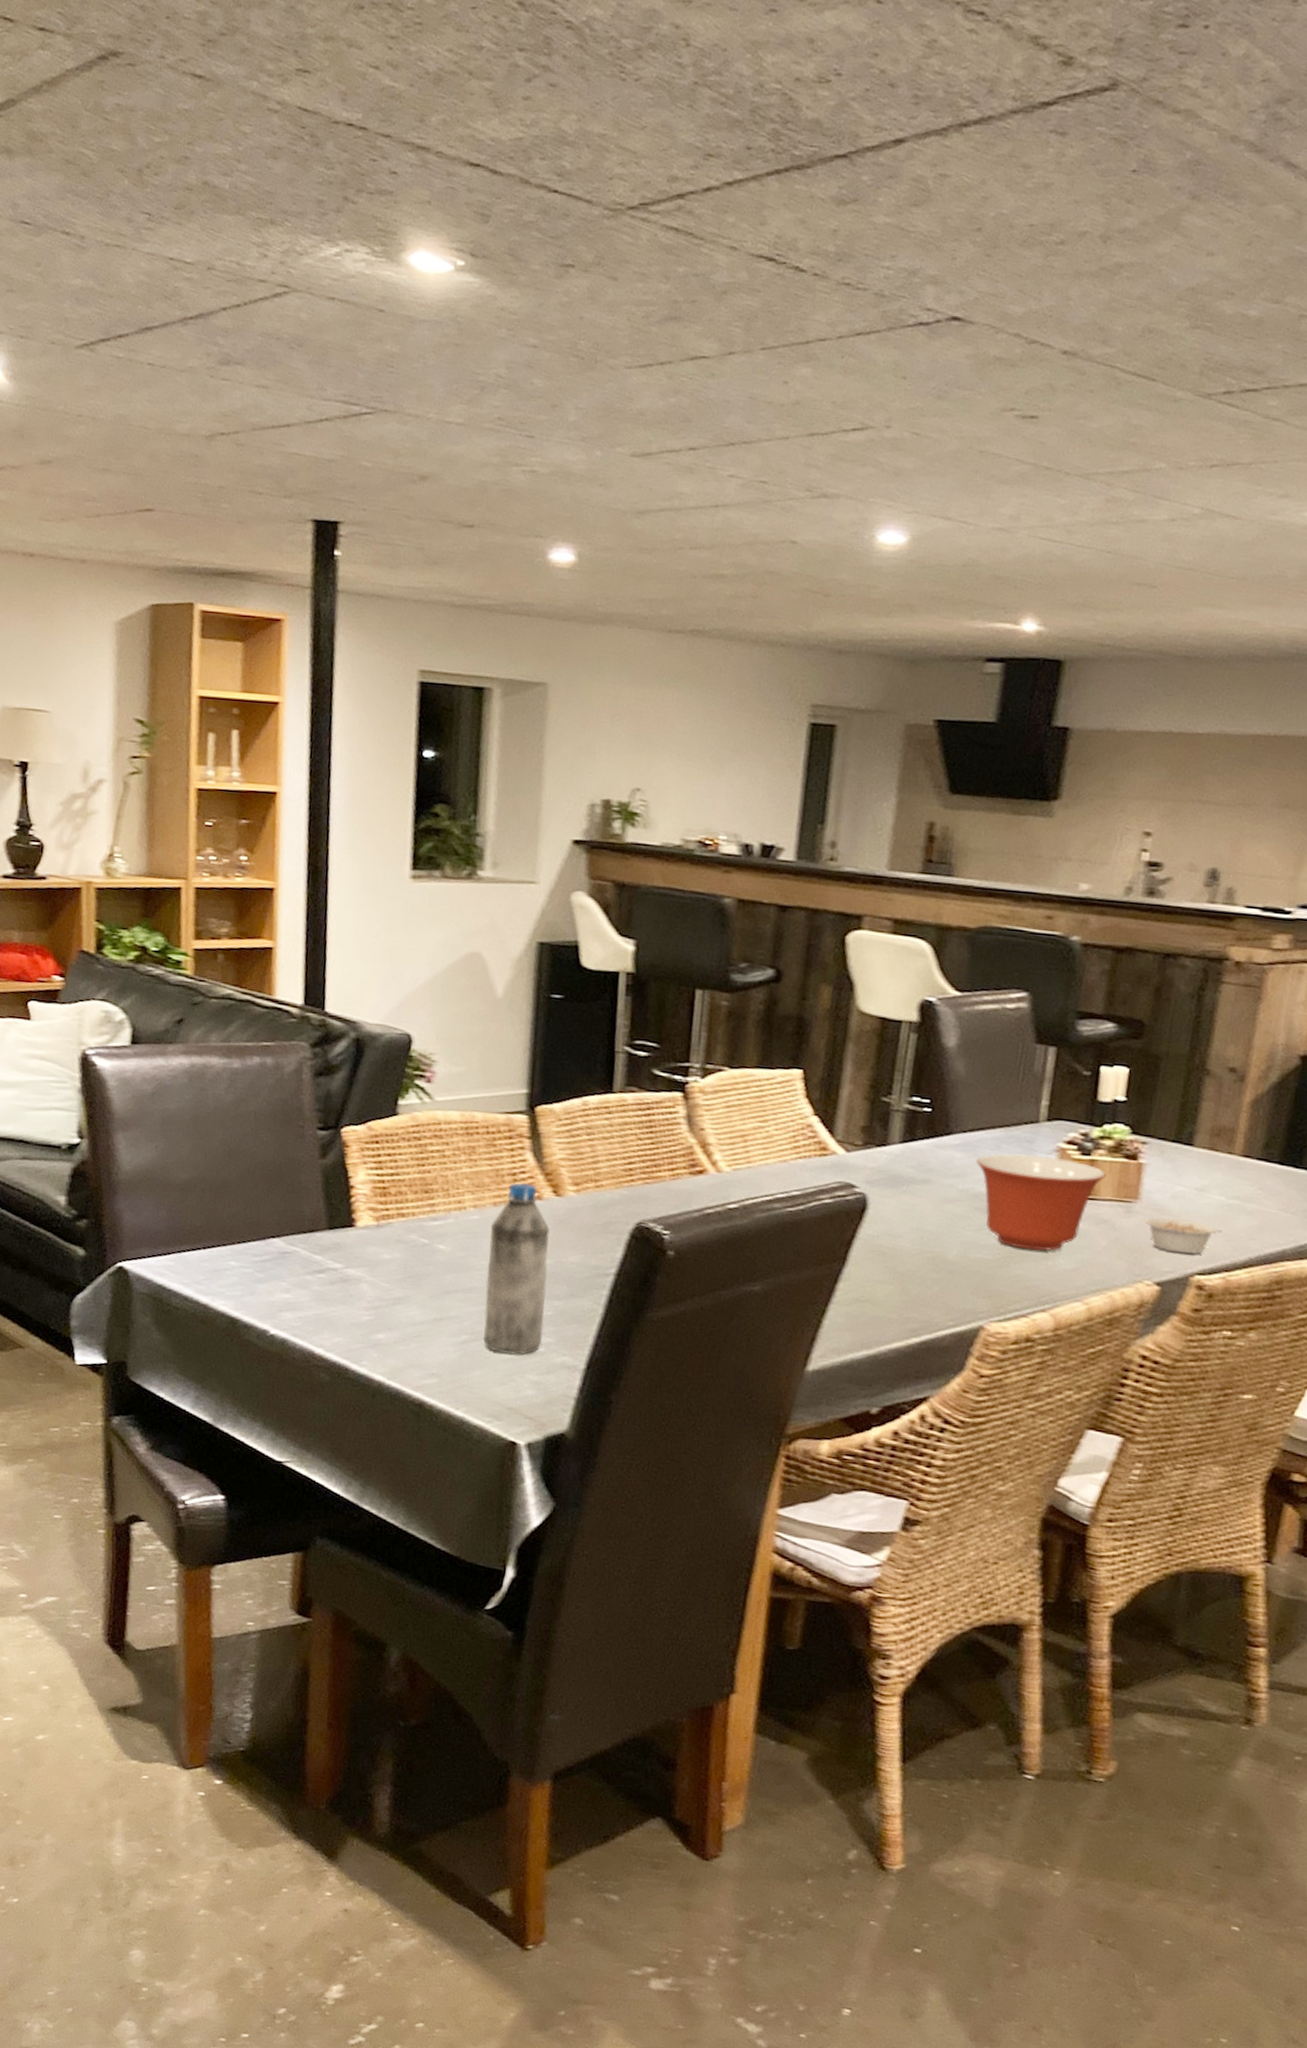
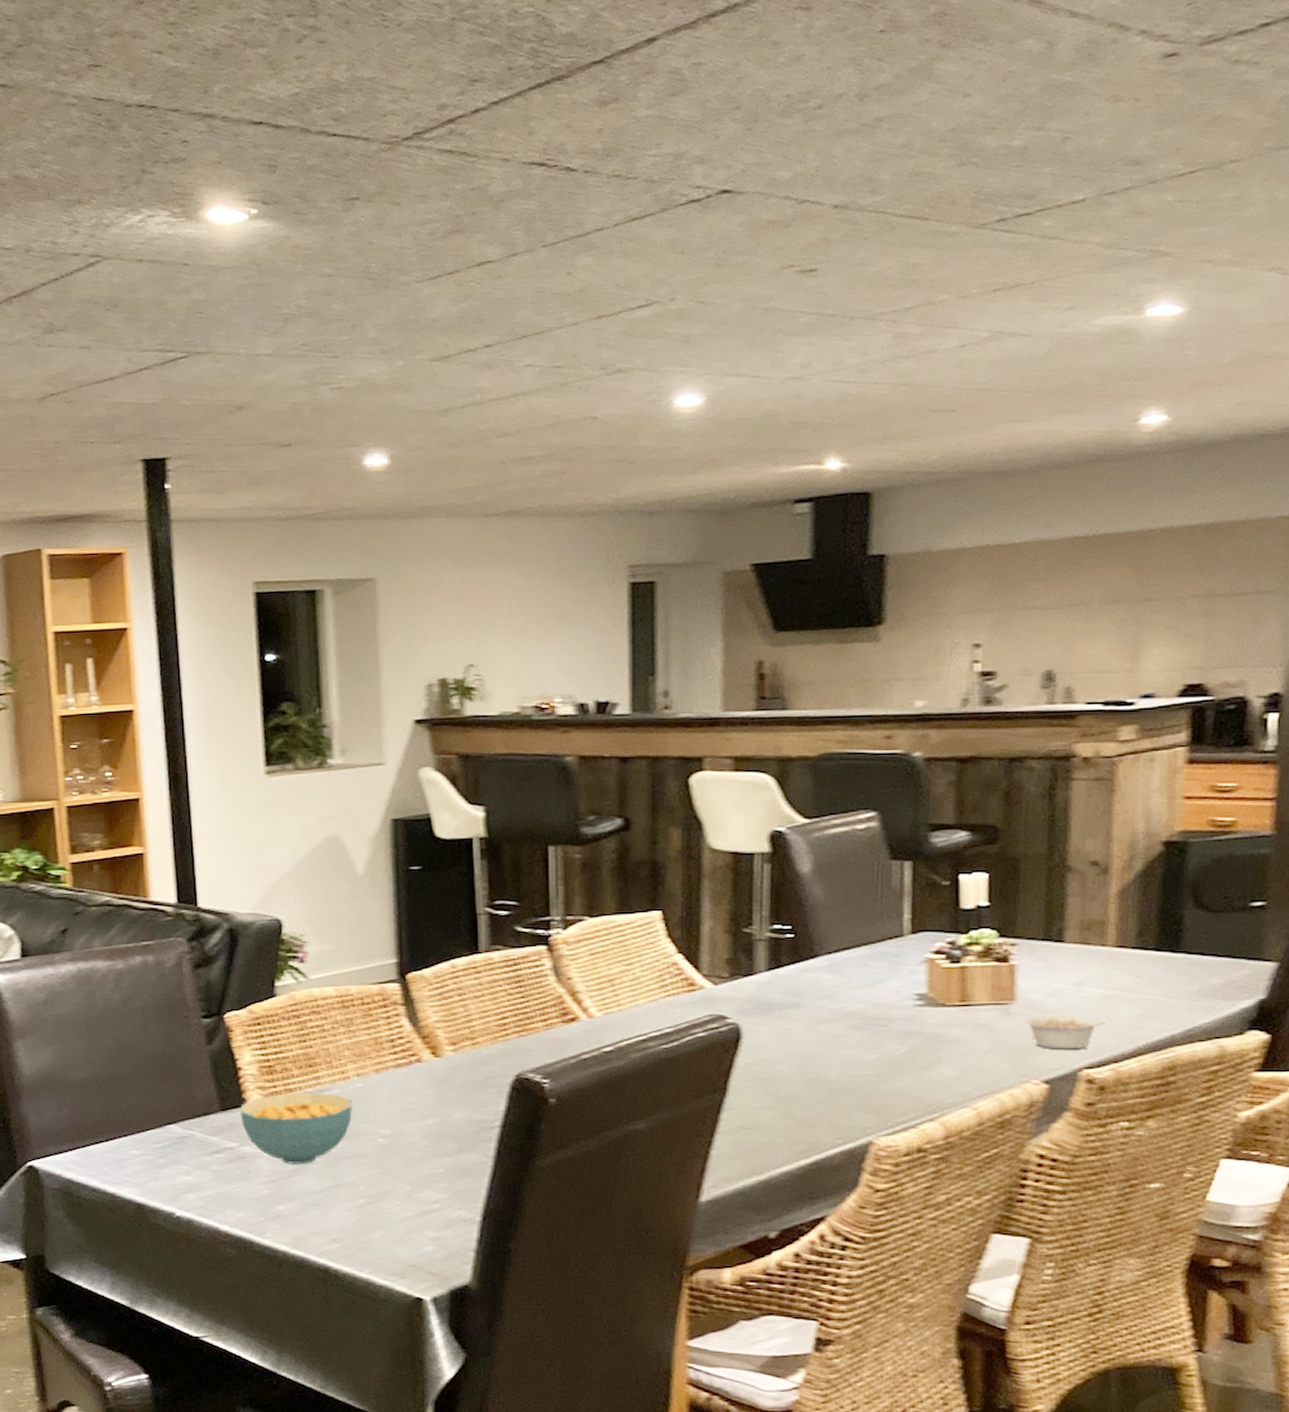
cereal bowl: none [348,1217,466,1294] -> present [240,1092,352,1165]
water bottle: present [483,1182,550,1355] -> none [375,1048,437,1213]
mixing bowl: present [975,1154,1106,1251] -> none [844,968,978,1062]

